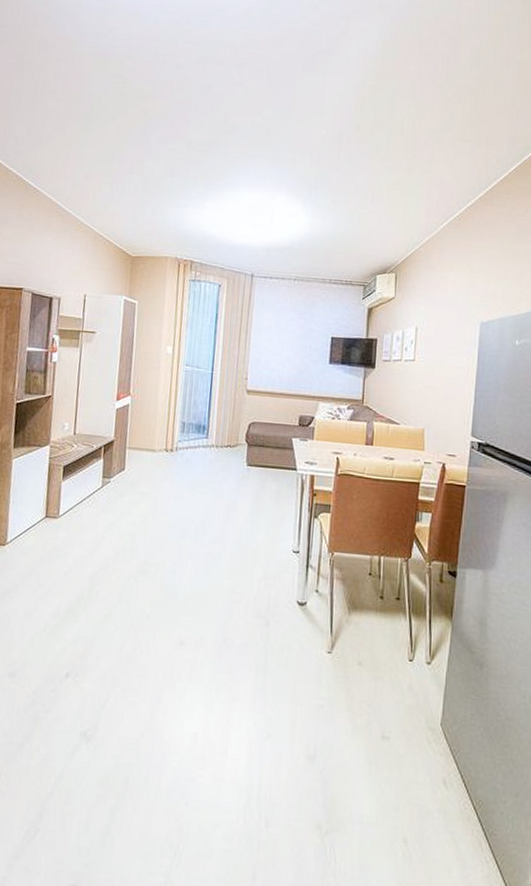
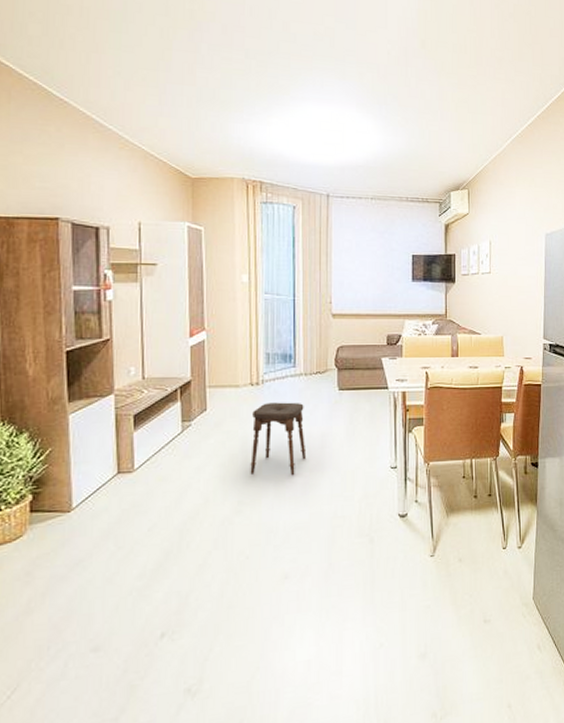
stool: none [157,469,213,545] -> present [250,402,307,476]

